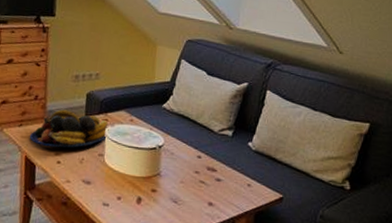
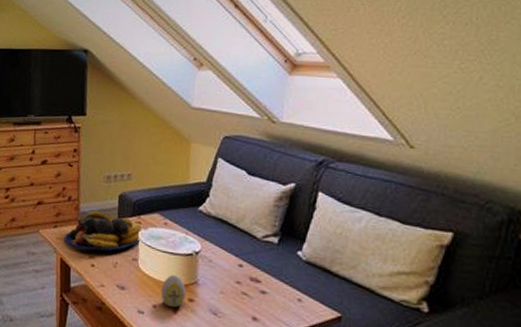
decorative egg: none [125,167,150,198] -> present [161,274,186,308]

